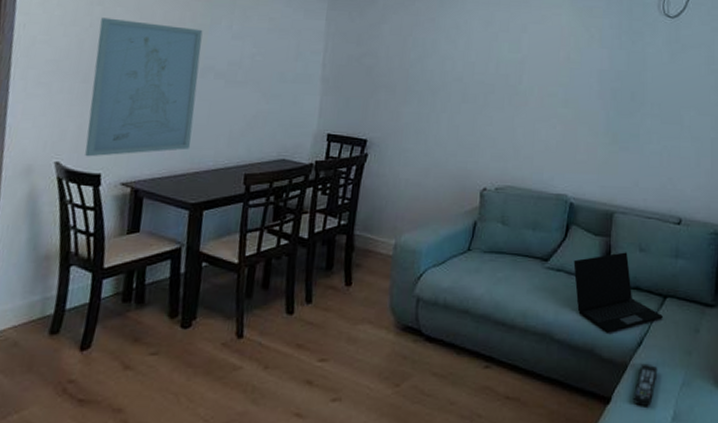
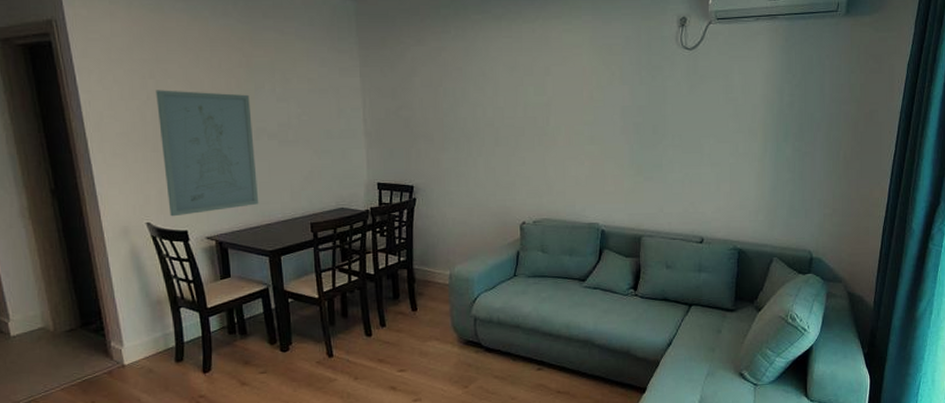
laptop: present [573,252,663,333] -> none [608,270,689,337]
remote control: present [632,363,658,407] -> none [665,360,686,394]

